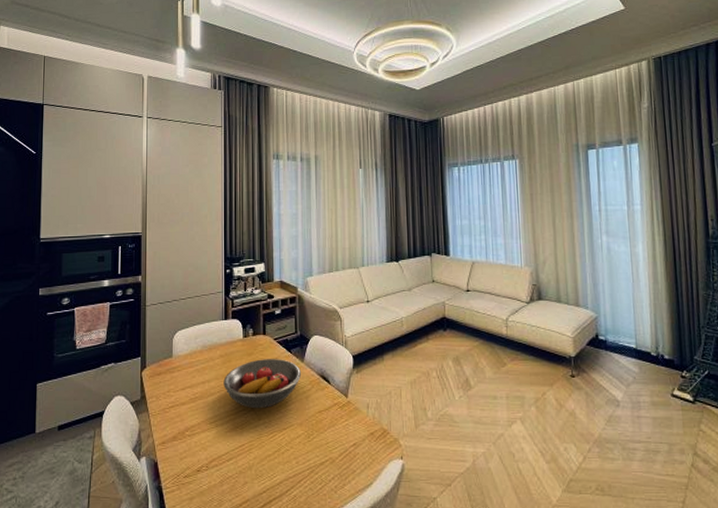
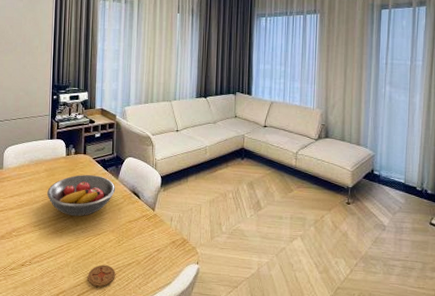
coaster: none [274,465,306,493] -> present [87,264,115,287]

